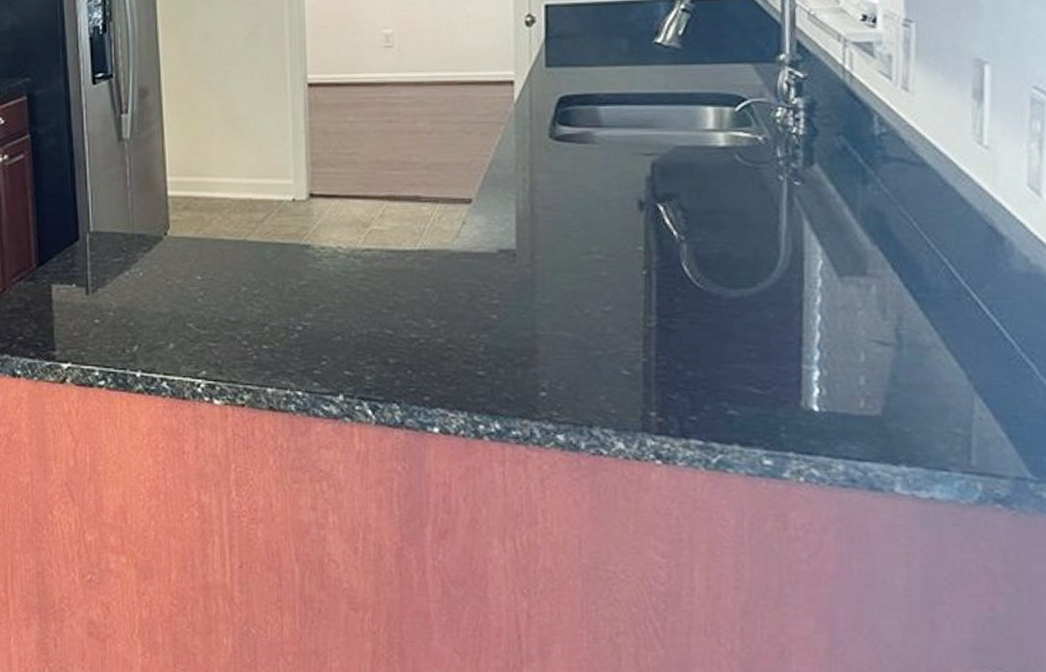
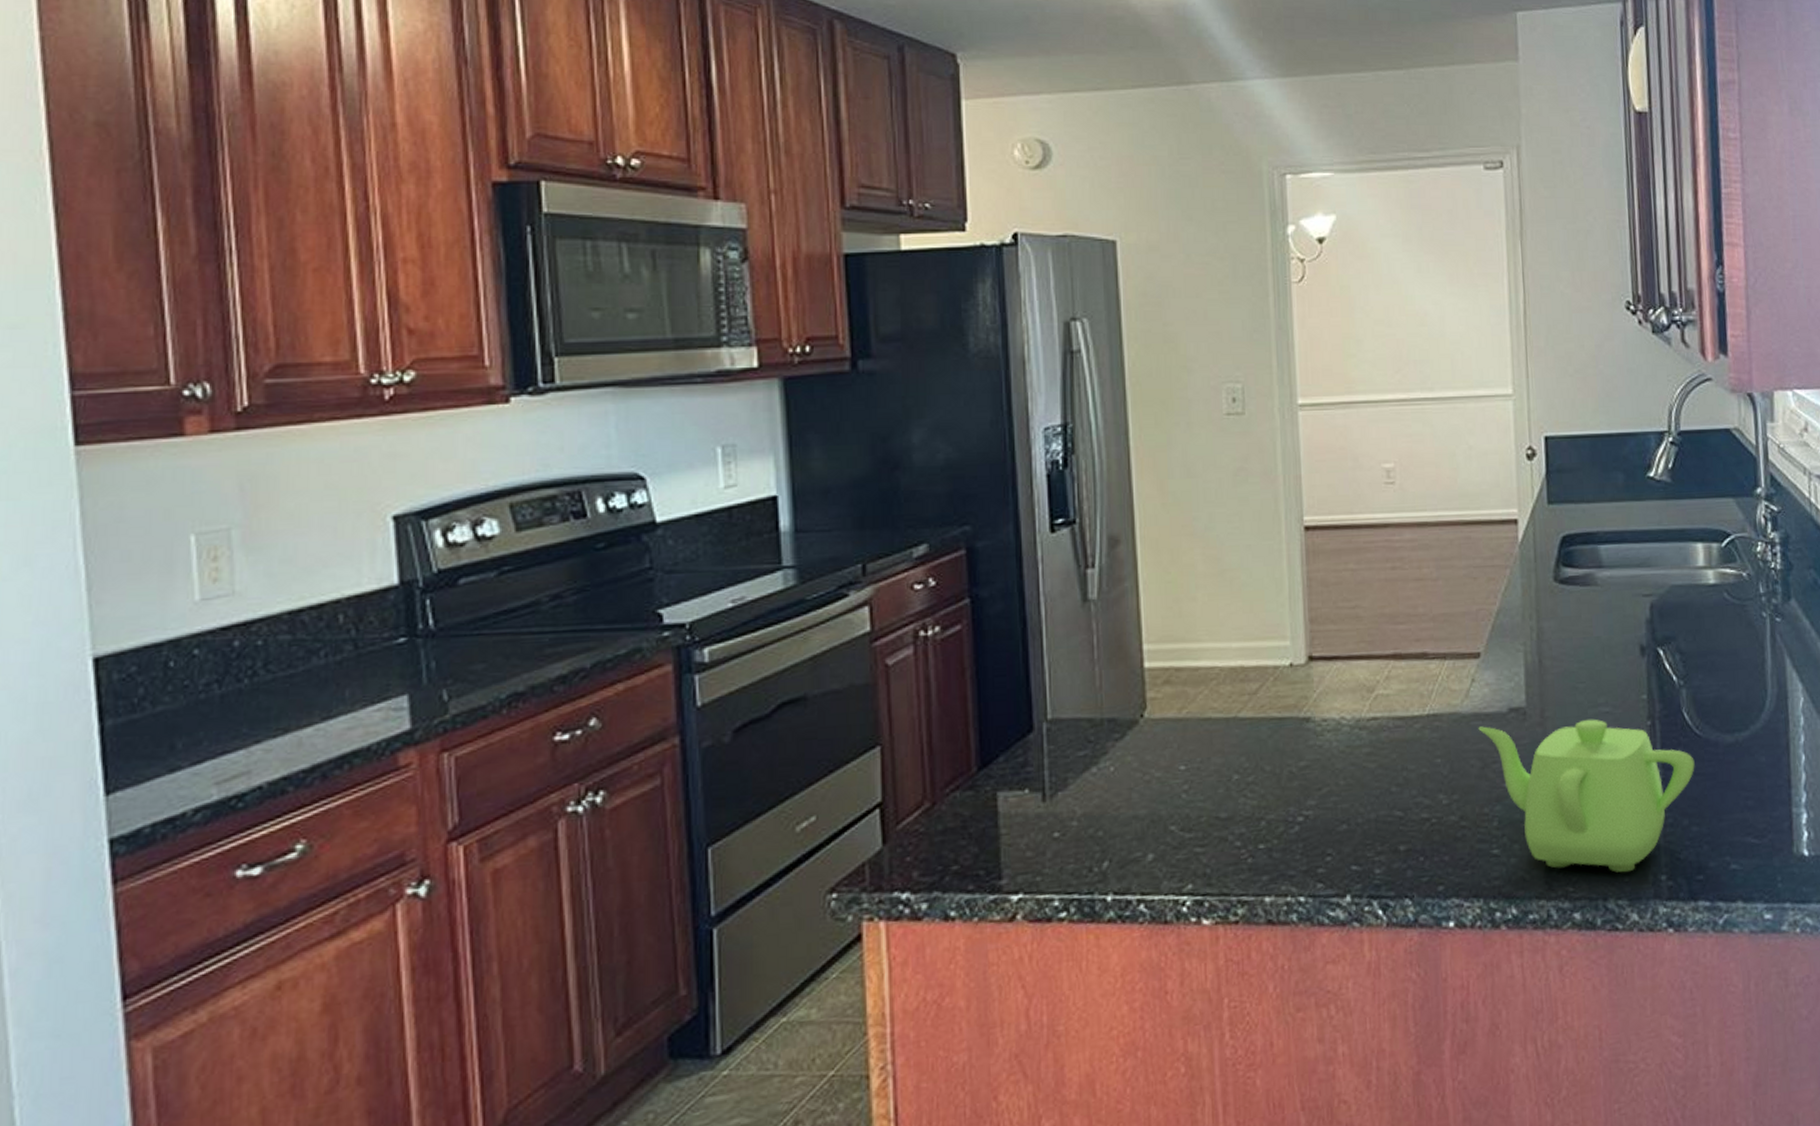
teapot: none [467,263,693,405] -> present [1478,719,1695,873]

